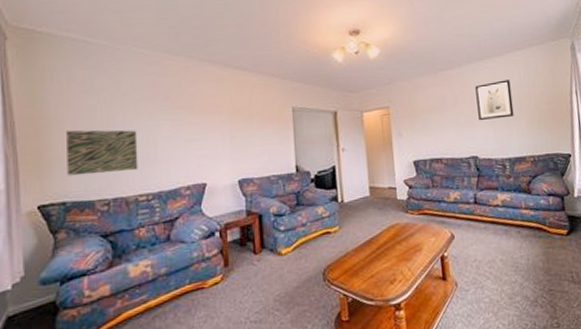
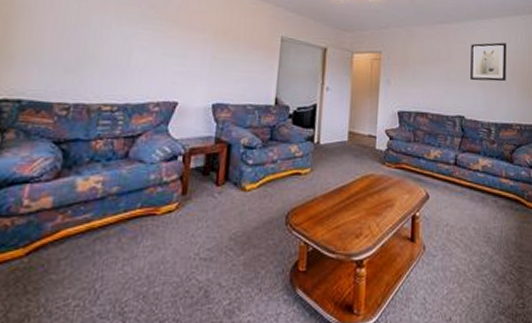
wall art: present [67,130,138,176] -> none [28,23,113,77]

